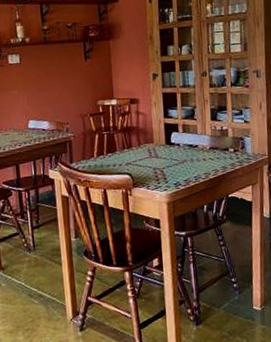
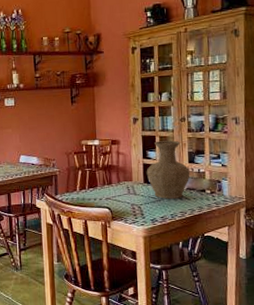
vase: none [168,96,213,161] -> present [146,140,190,199]

